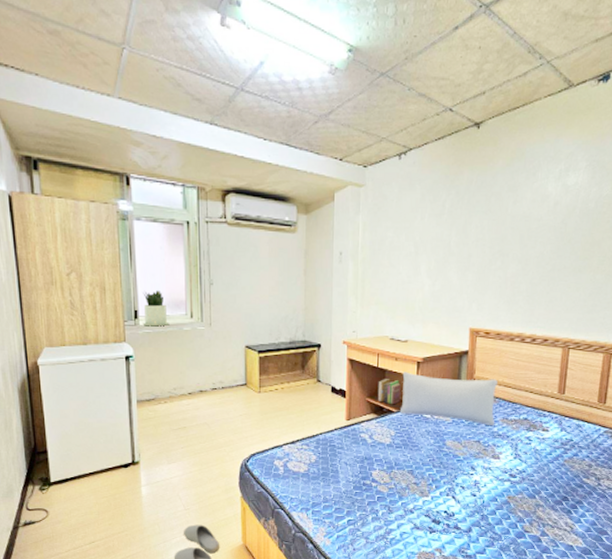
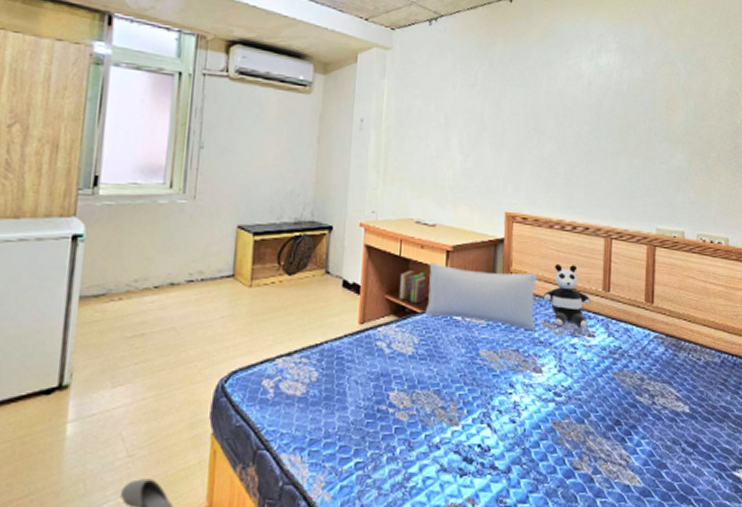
planter: present [142,290,170,327] -> none [103,151,140,198]
backpack: none [278,348,306,384] -> present [276,231,314,276]
stuffed animal: none [502,371,546,424] -> present [543,263,591,329]

